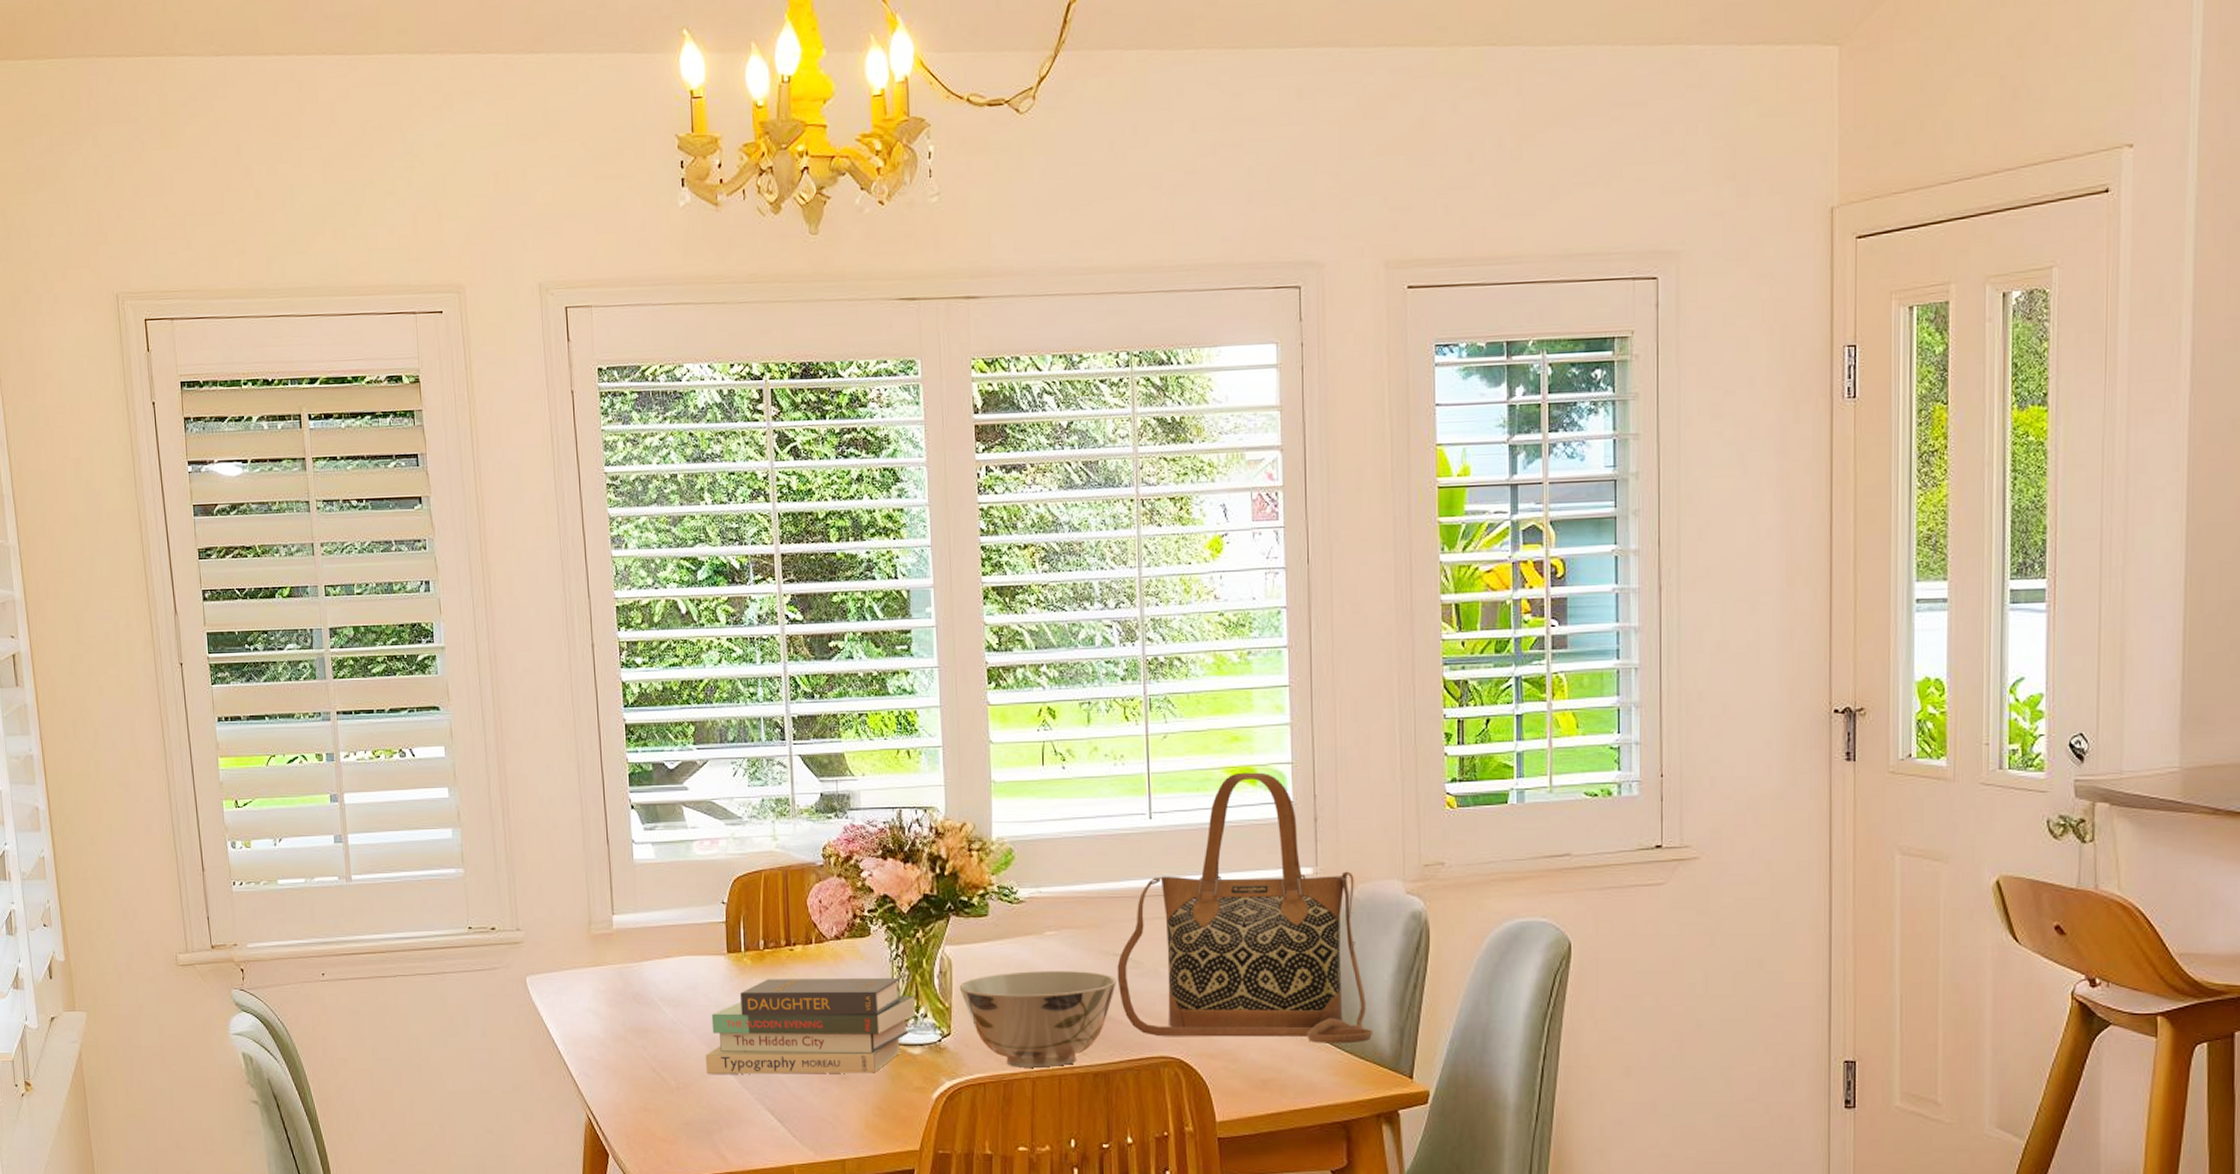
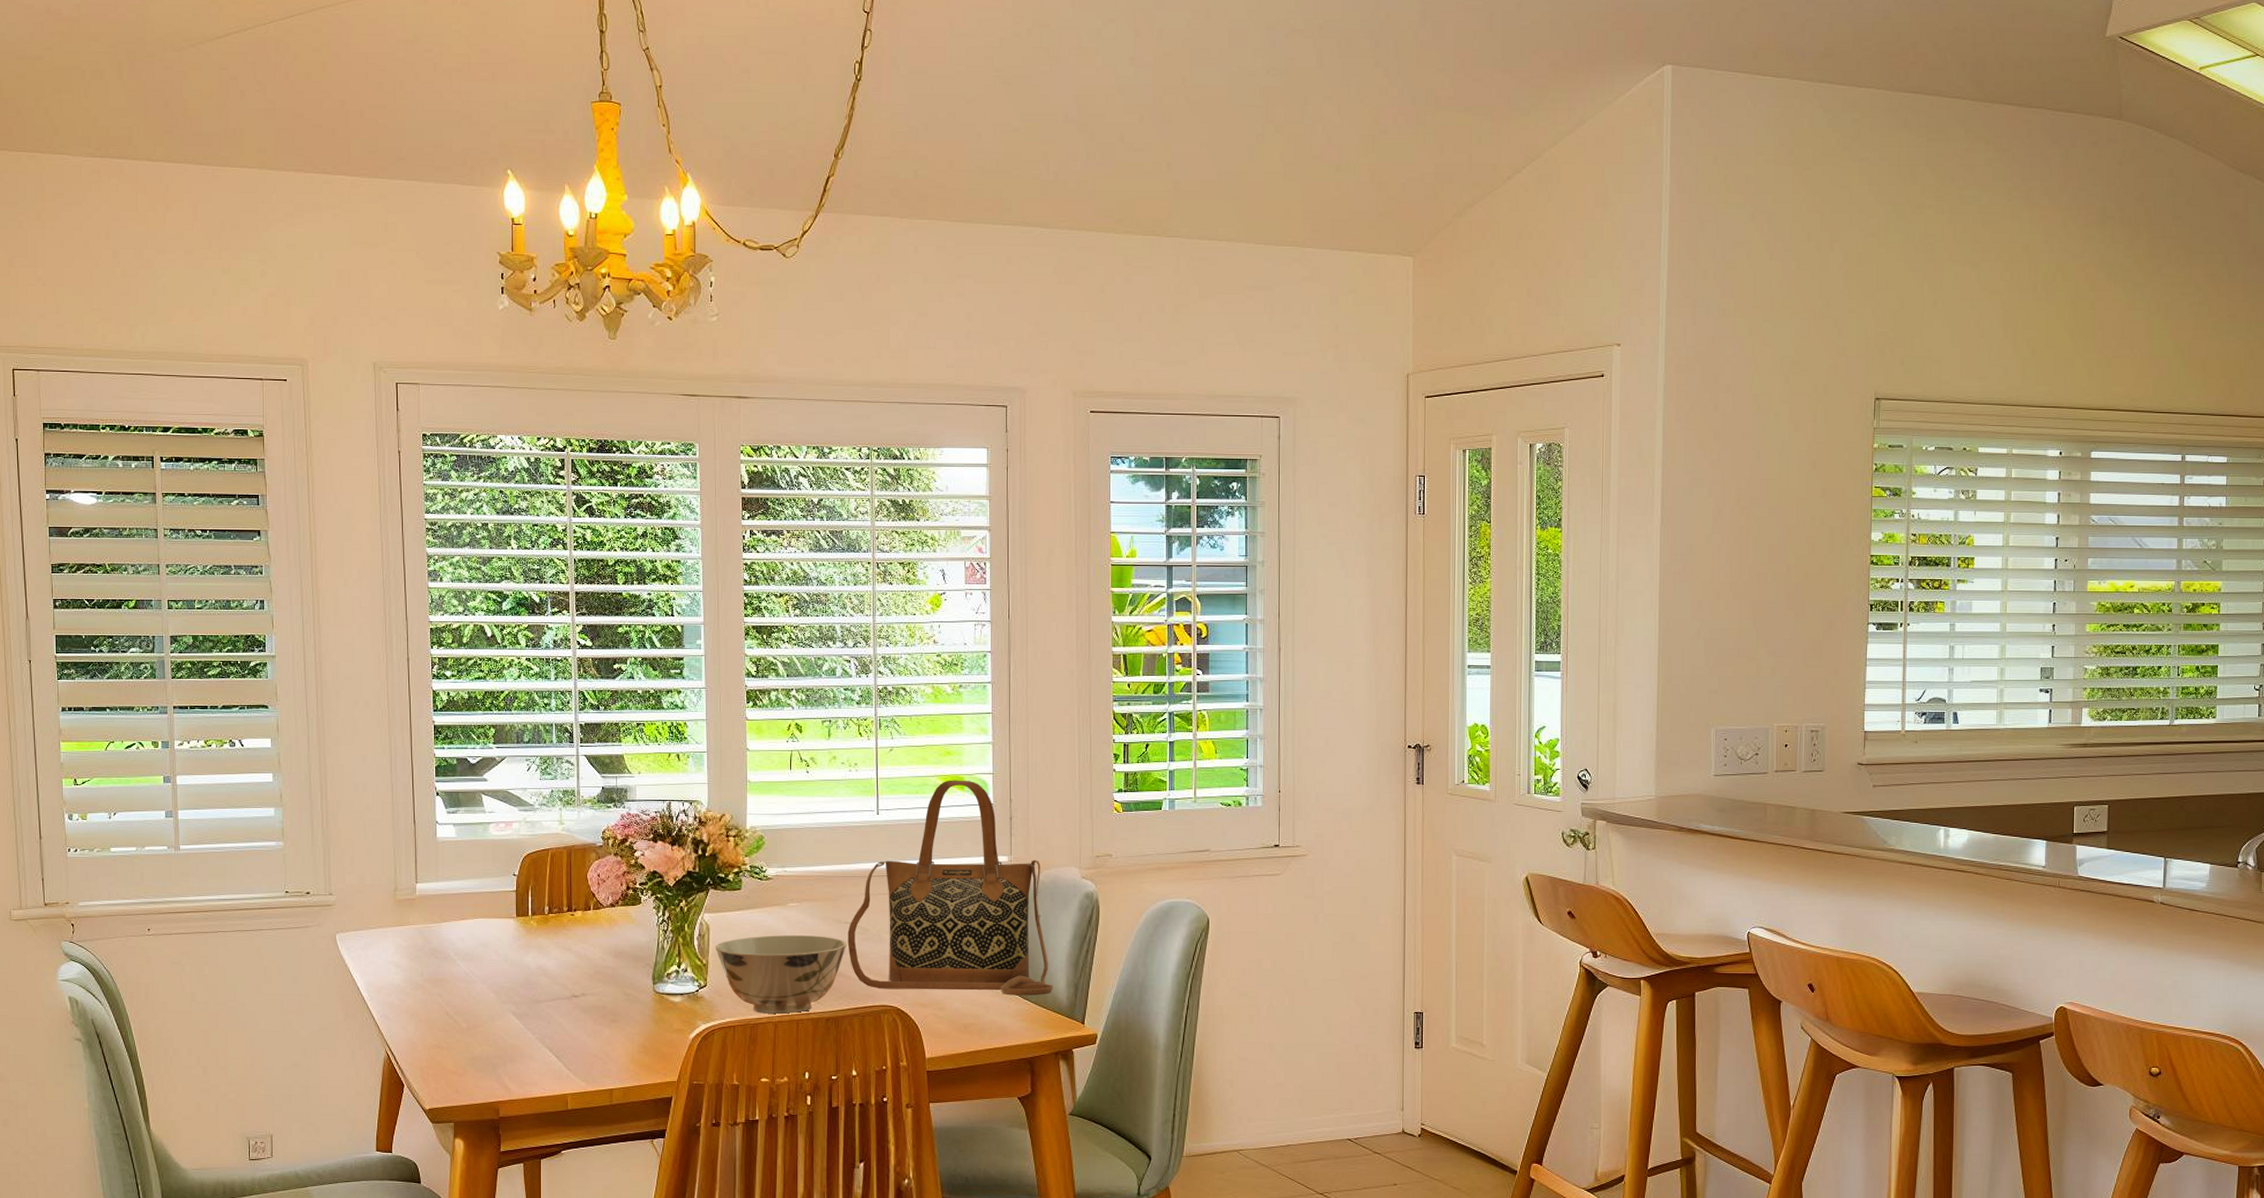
books: present [705,978,915,1074] -> none [493,938,677,1018]

